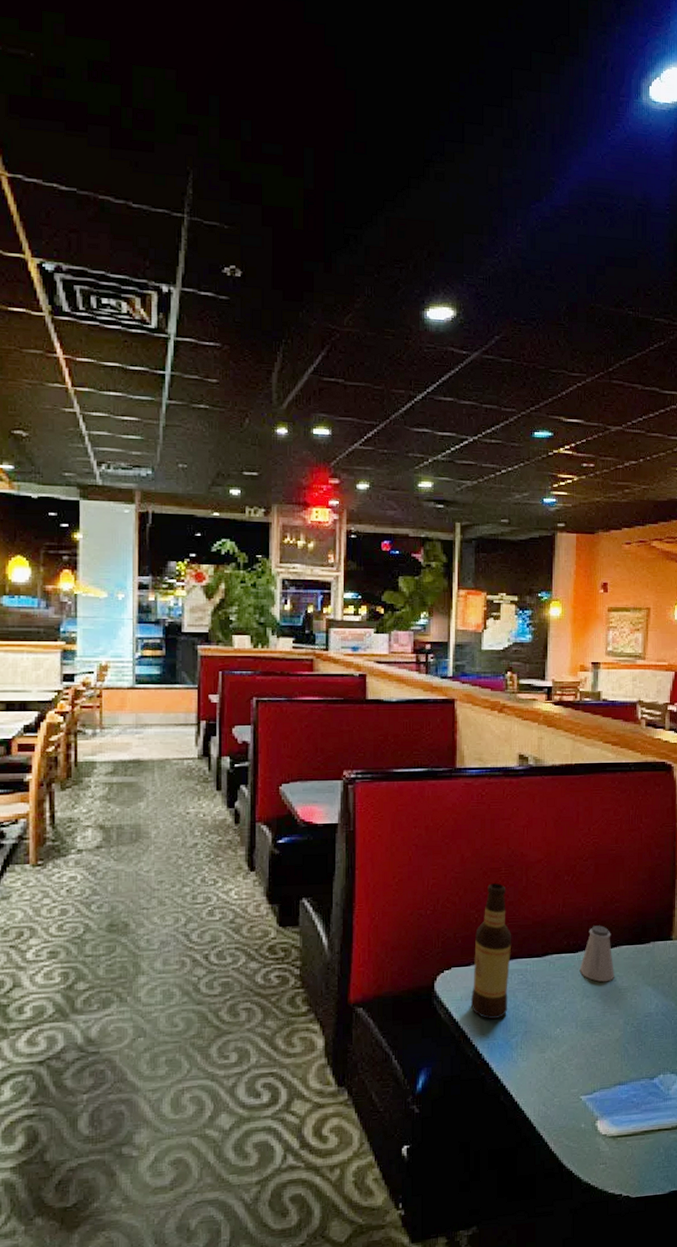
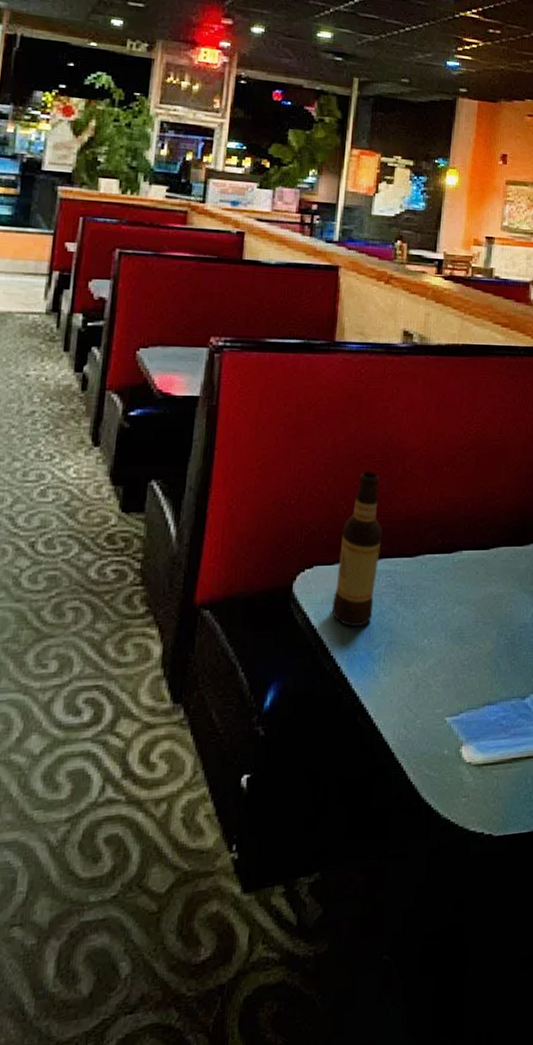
saltshaker: present [579,925,614,982] -> none [453,524,491,588]

